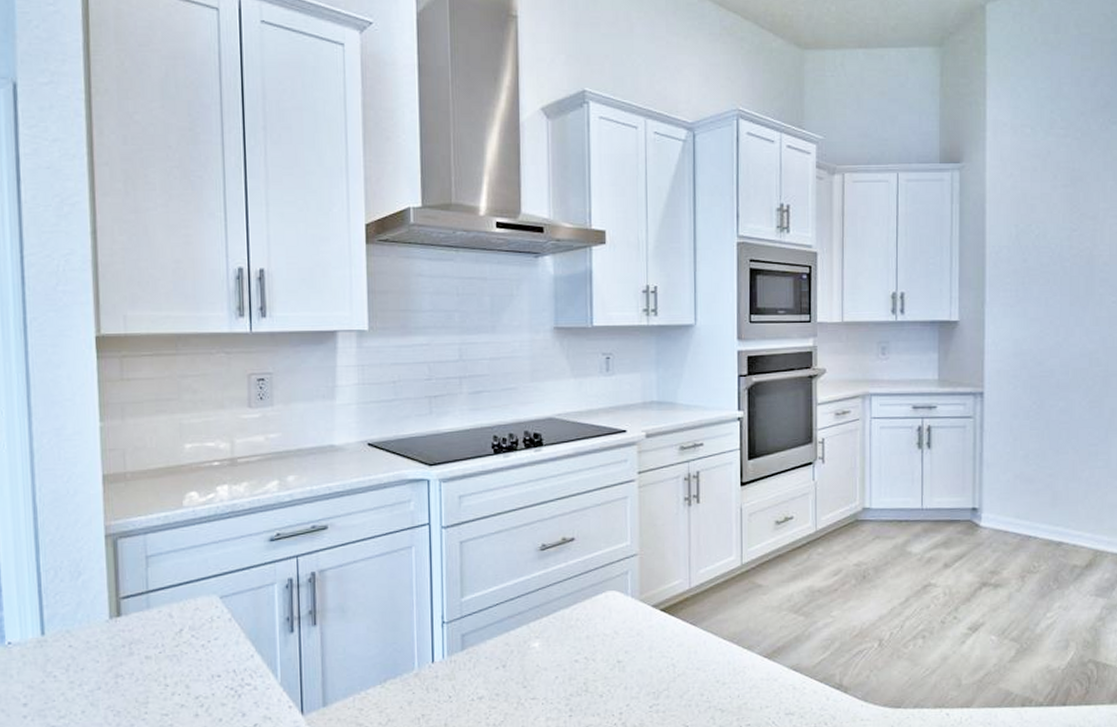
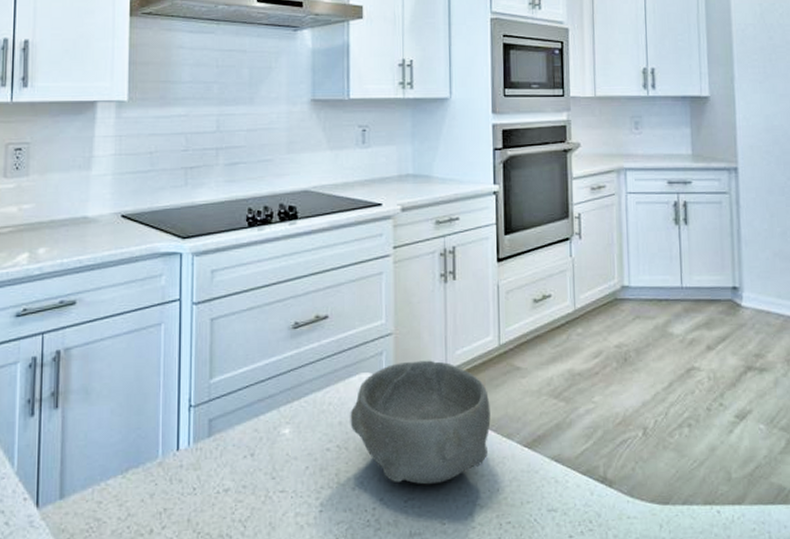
bowl: none [597,579,732,692] -> present [350,360,491,485]

